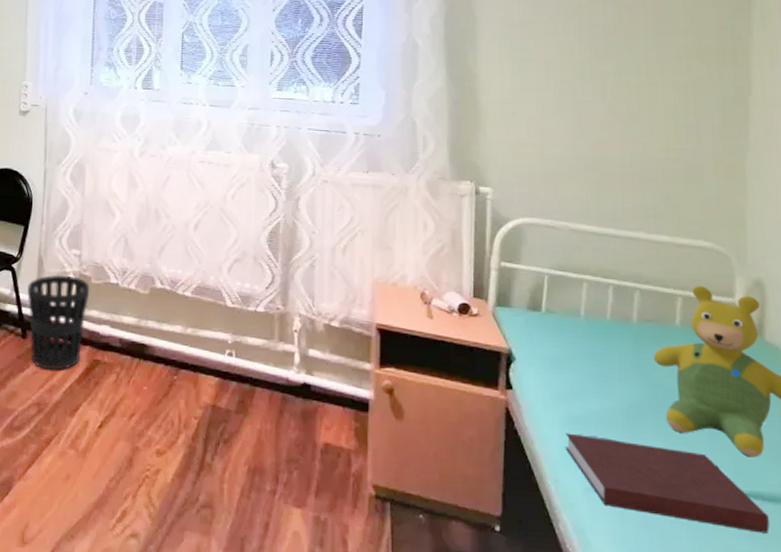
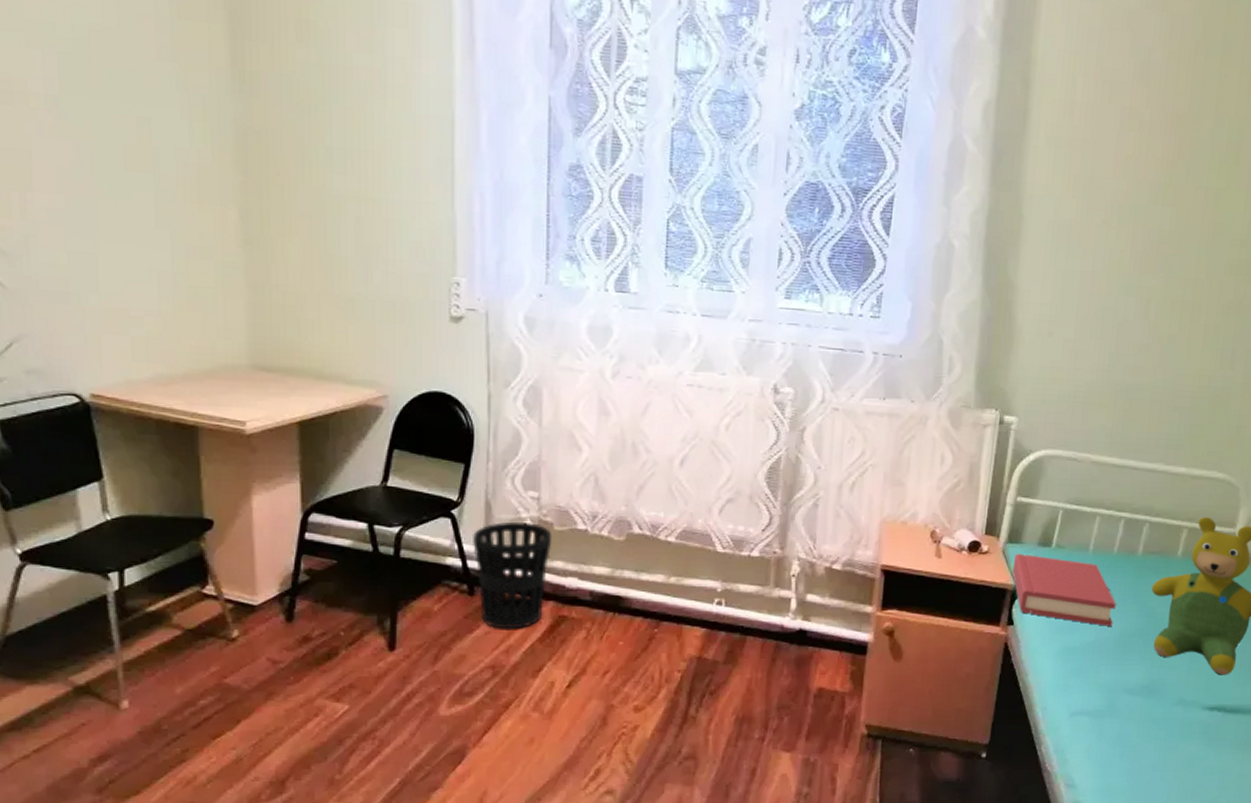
hardback book: none [504,316,618,396] -> present [1012,553,1116,626]
notebook: present [565,433,769,534] -> none [1056,663,1227,740]

